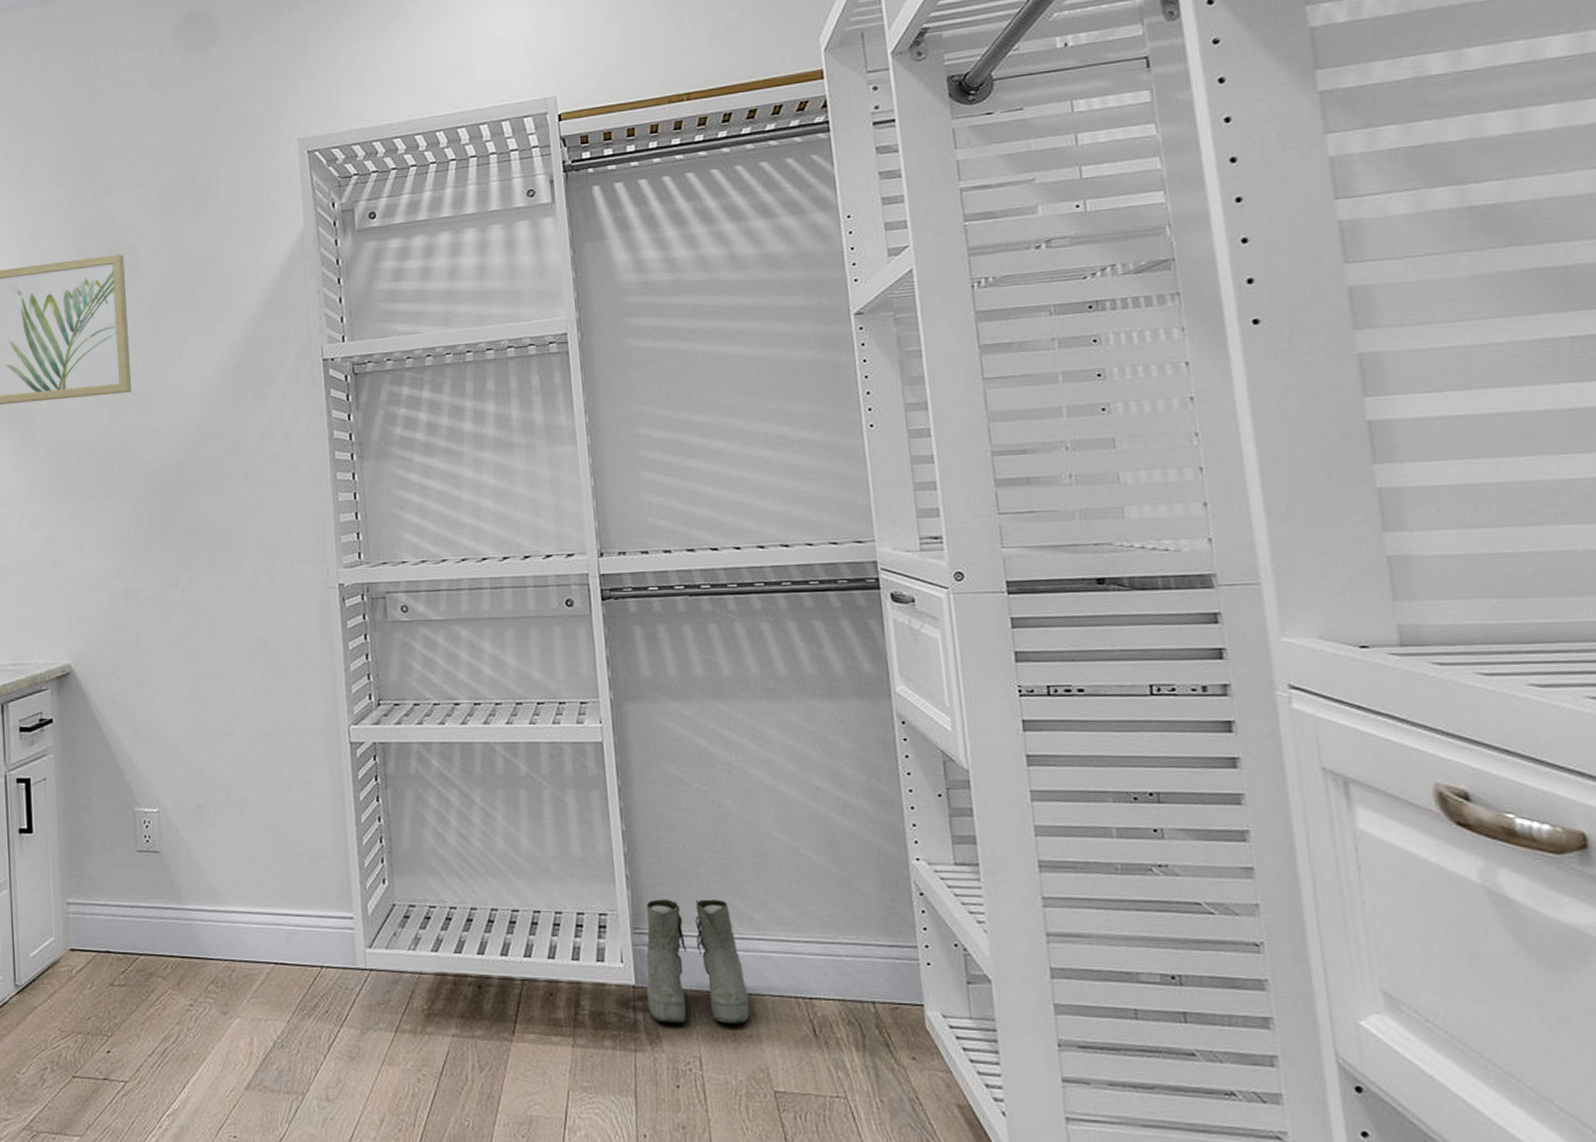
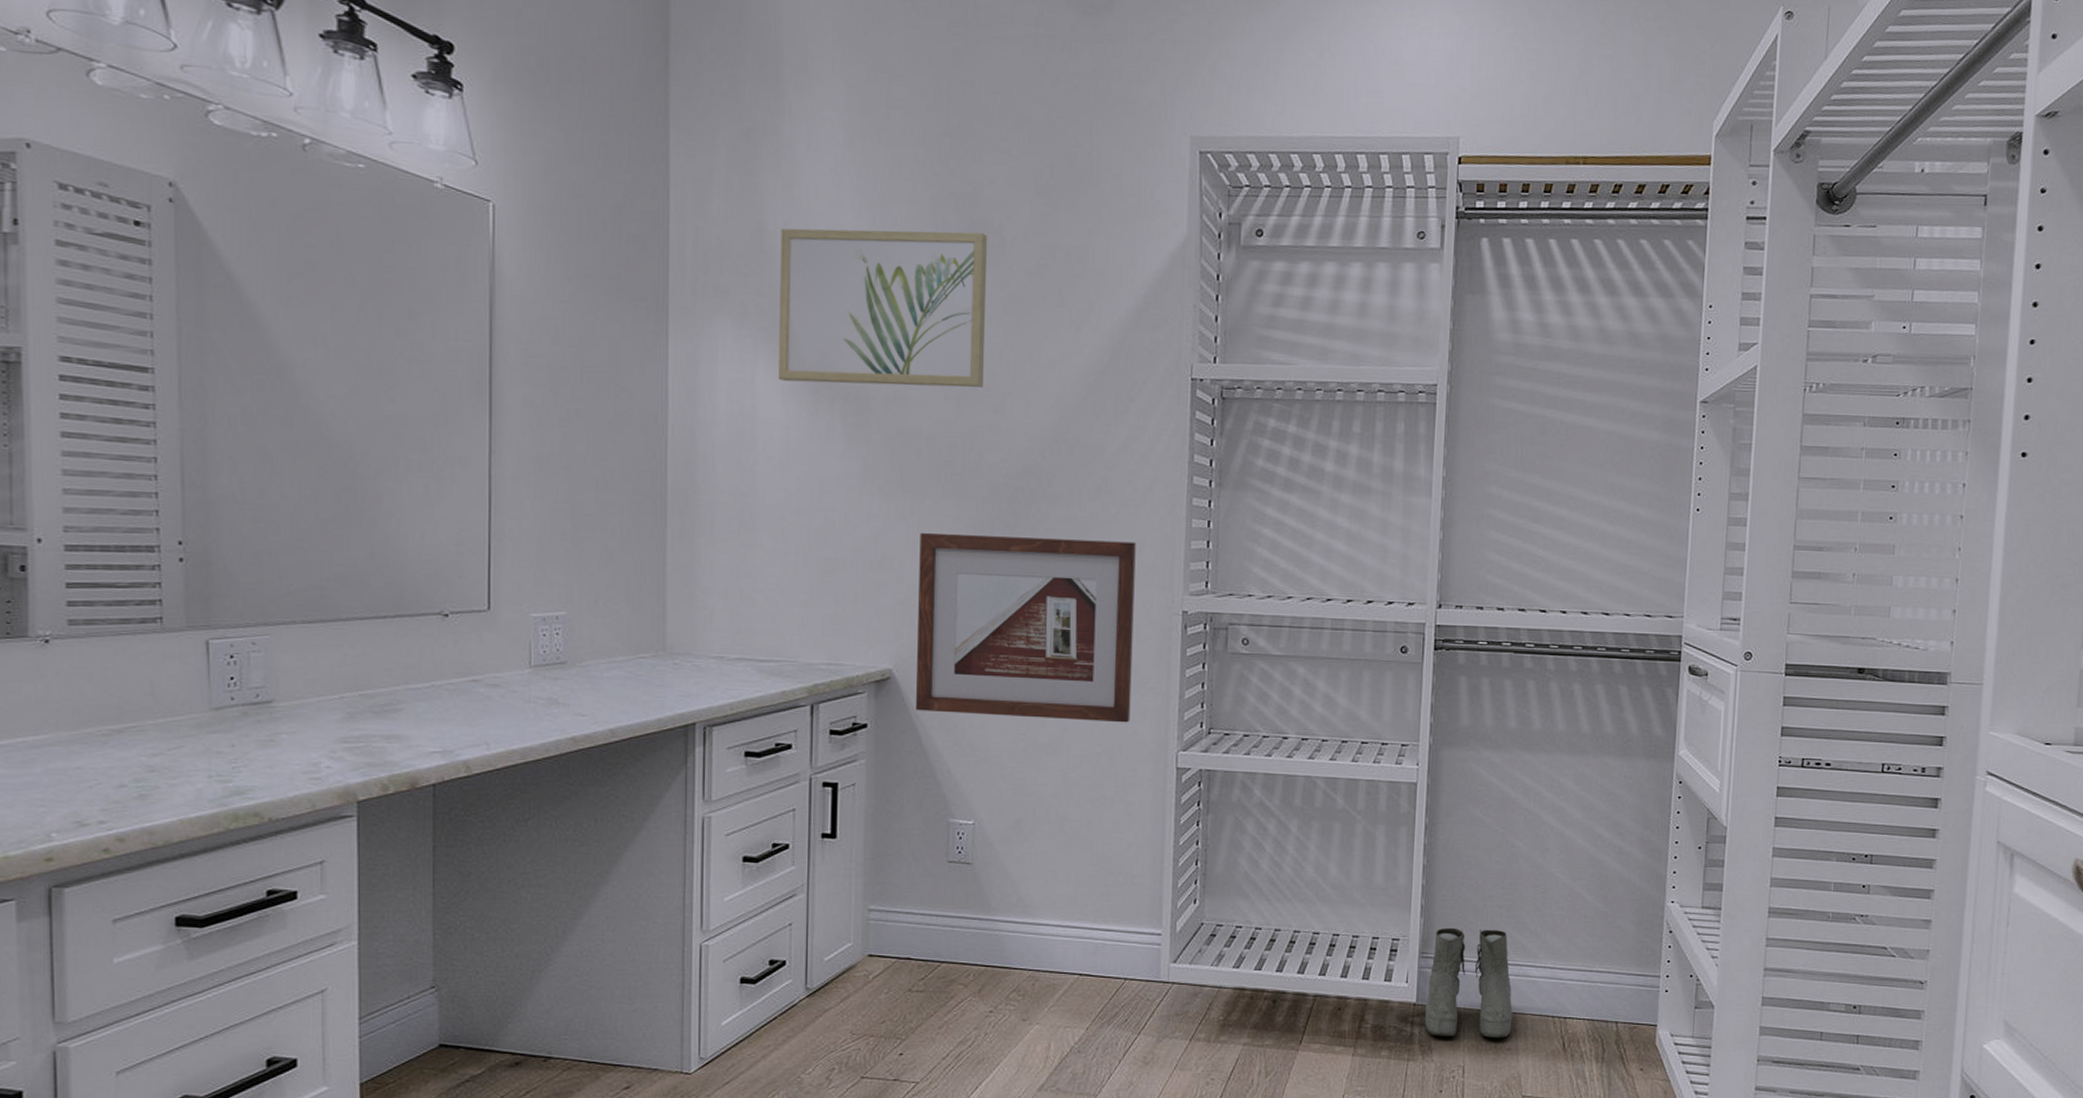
picture frame: none [86,521,299,703] -> present [915,533,1136,723]

